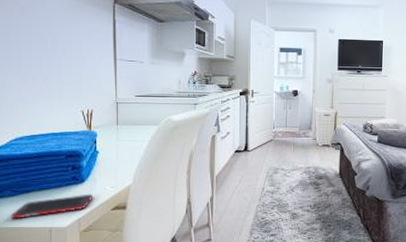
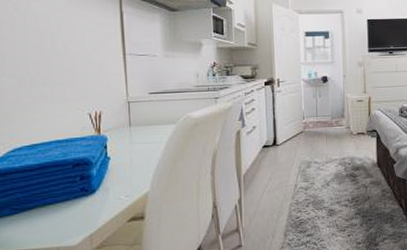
cell phone: present [10,194,93,219] -> none [10,205,106,241]

